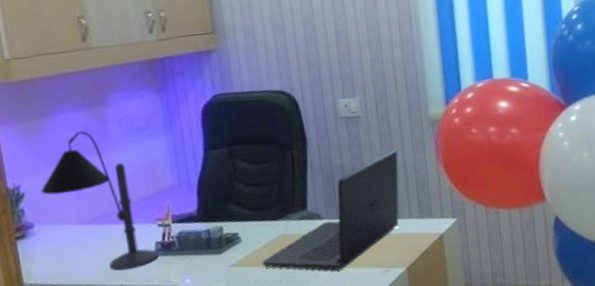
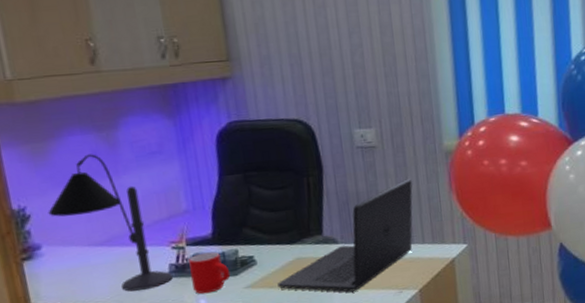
mug: none [174,229,216,274] -> present [188,252,231,294]

